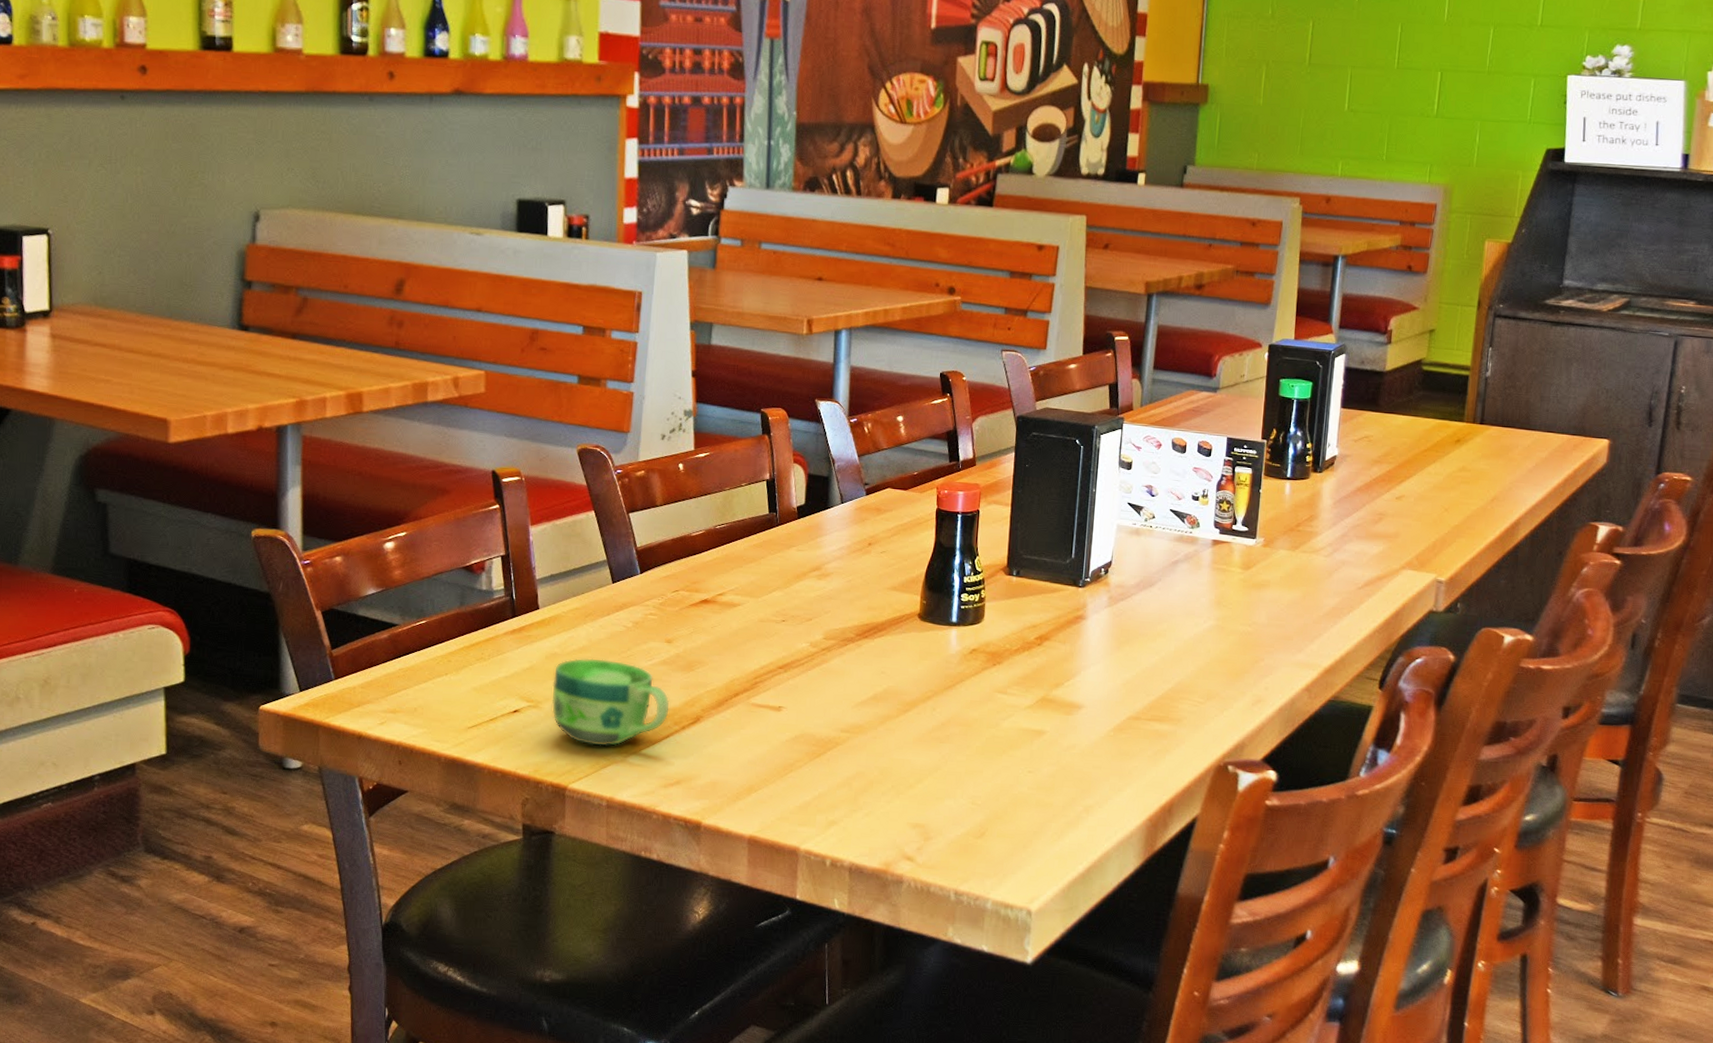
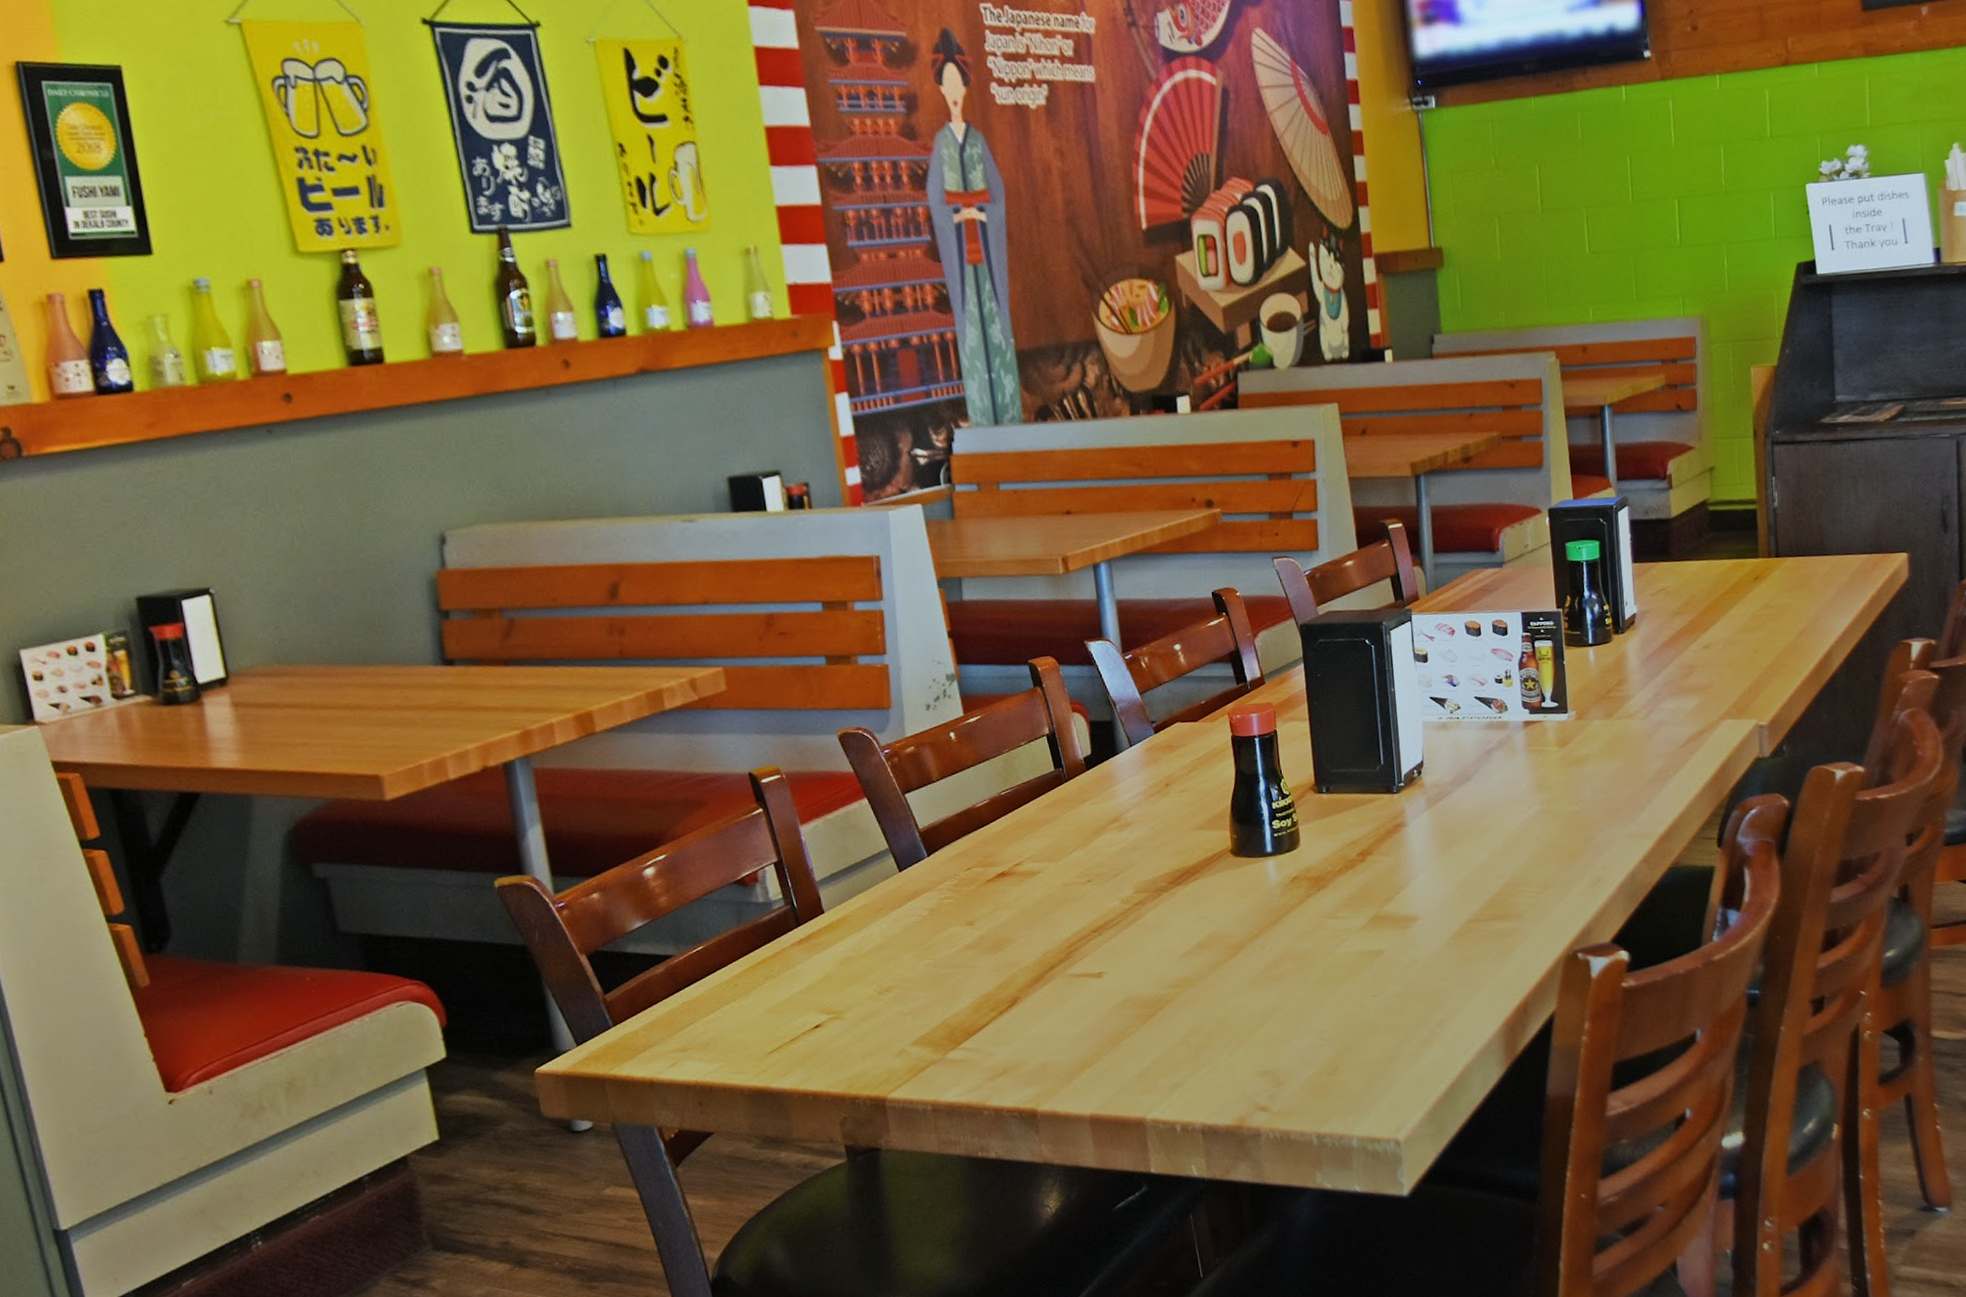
cup: present [552,658,670,746] -> none [852,954,983,1049]

